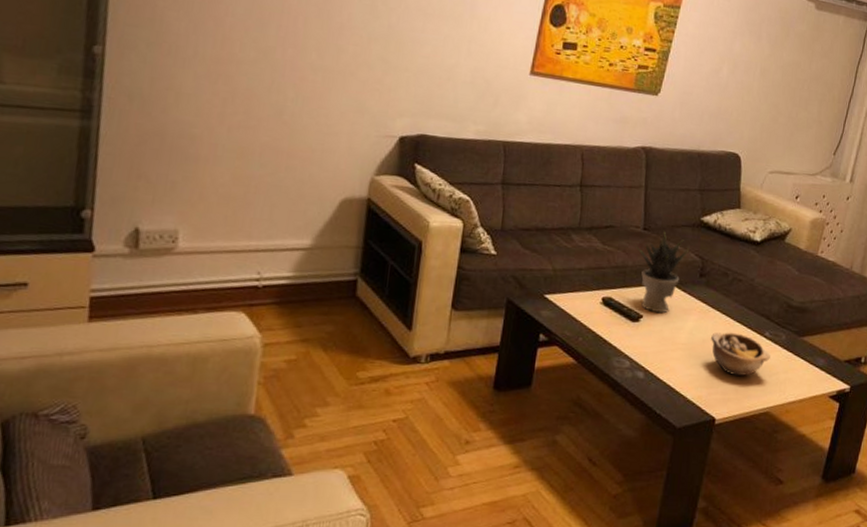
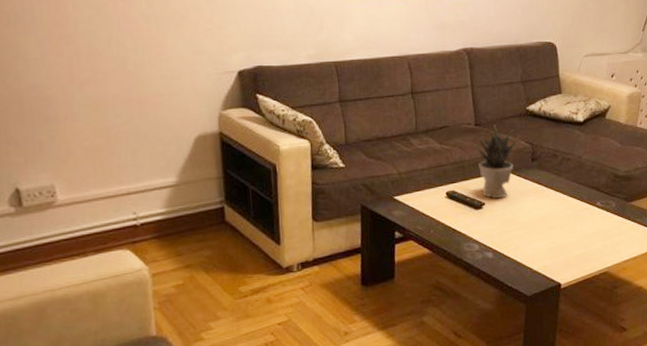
bowl: present [711,332,770,377] -> none [549,206,604,245]

